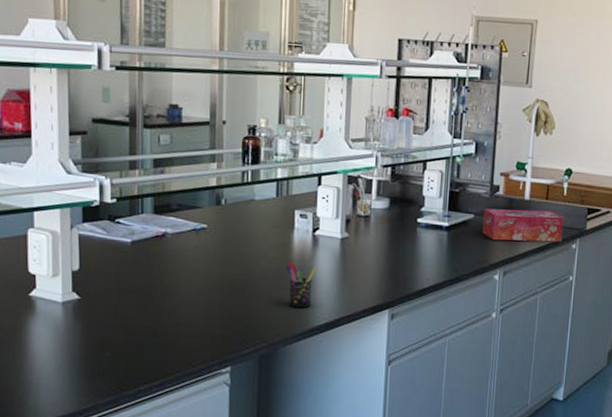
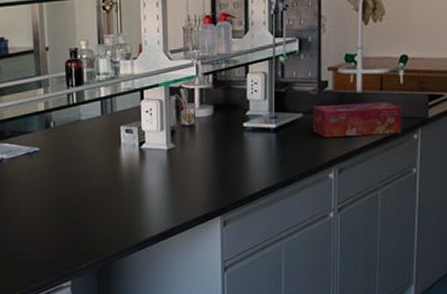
pen holder: present [285,260,317,308] -> none [115,175,146,221]

